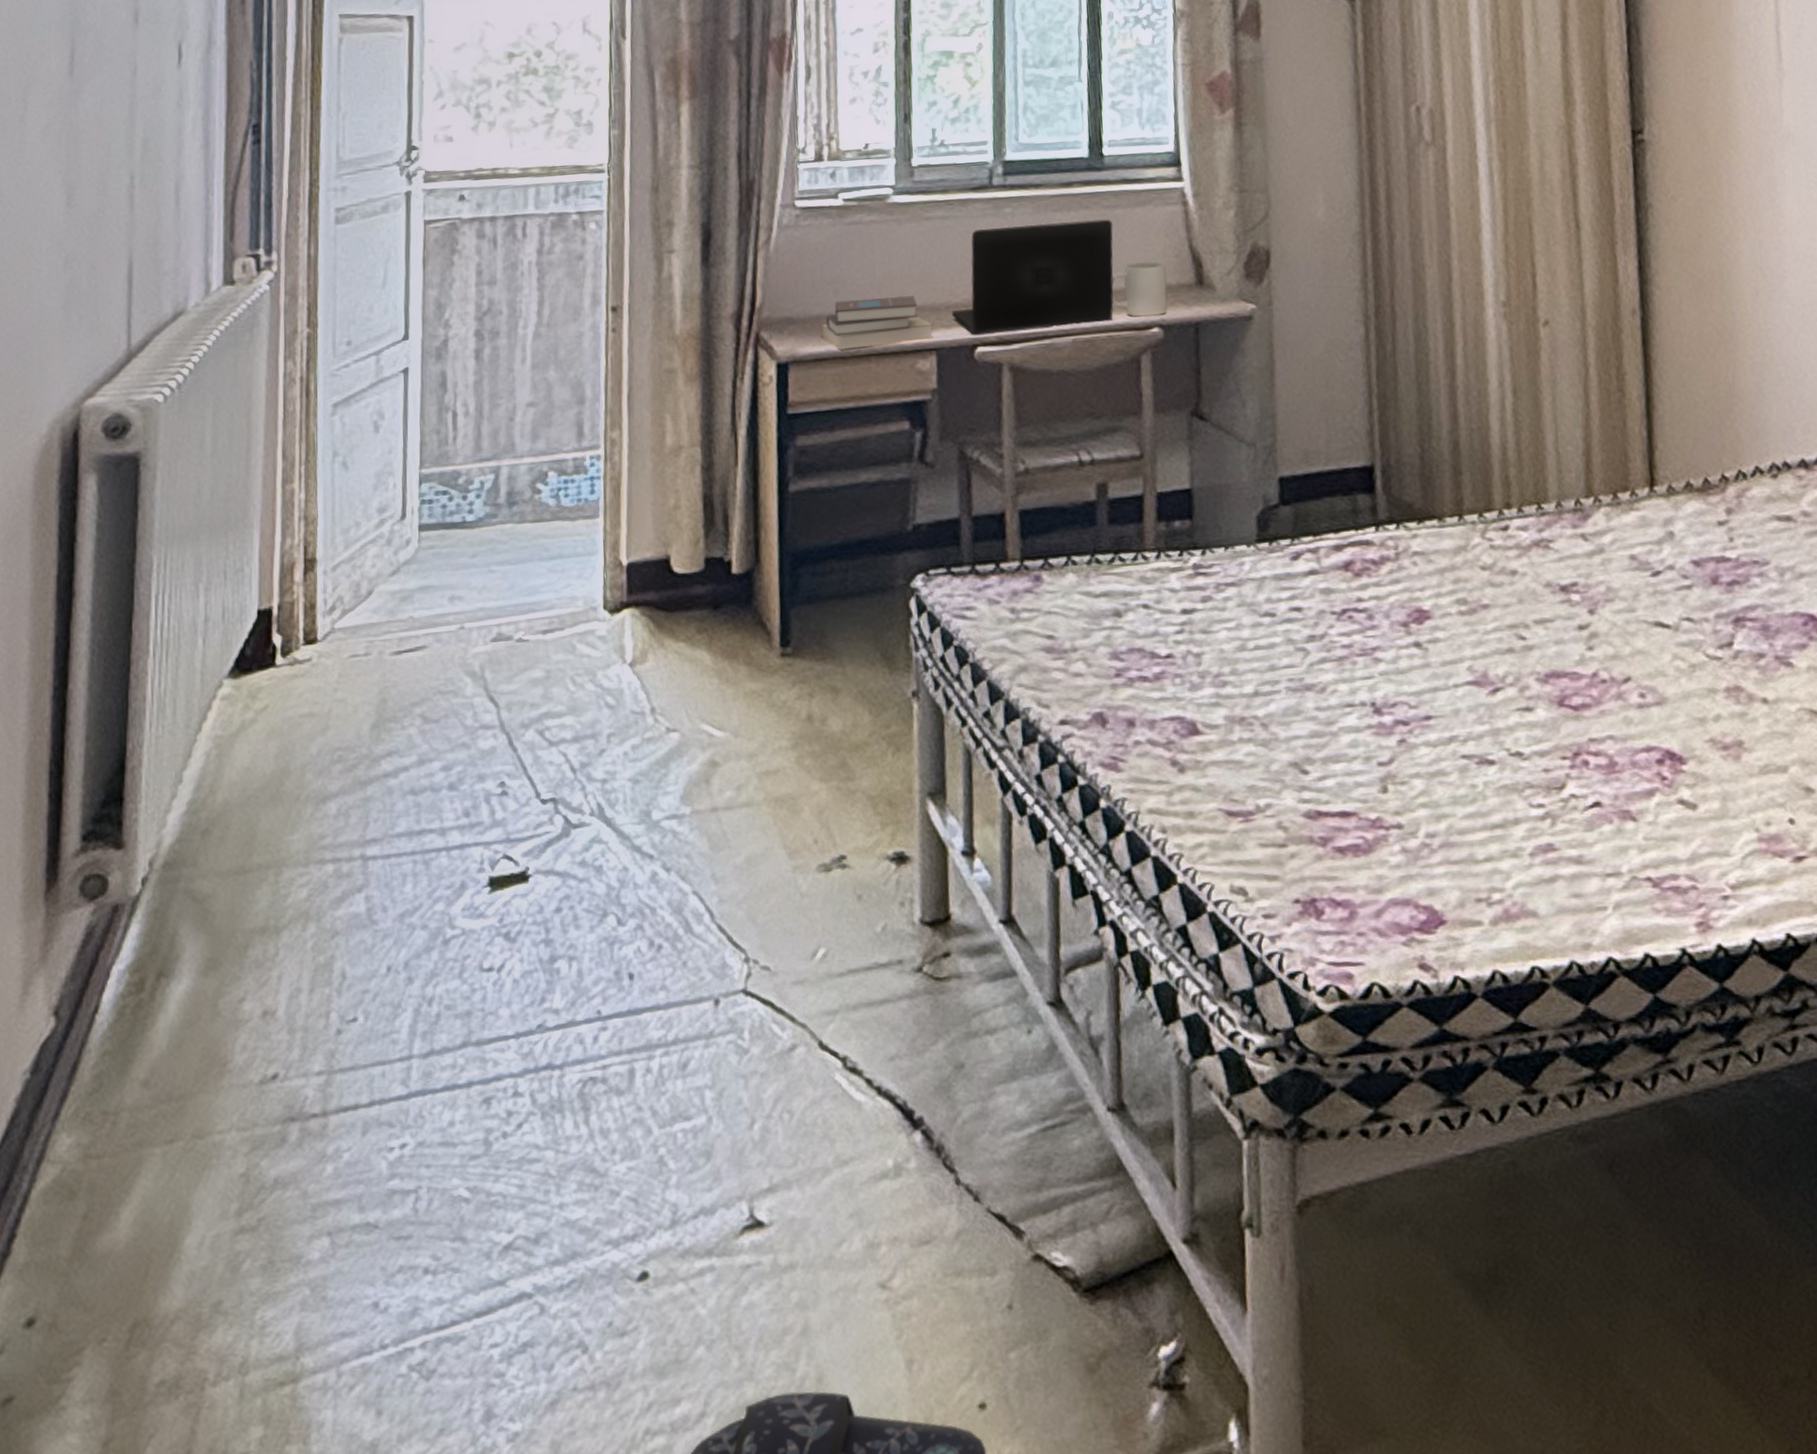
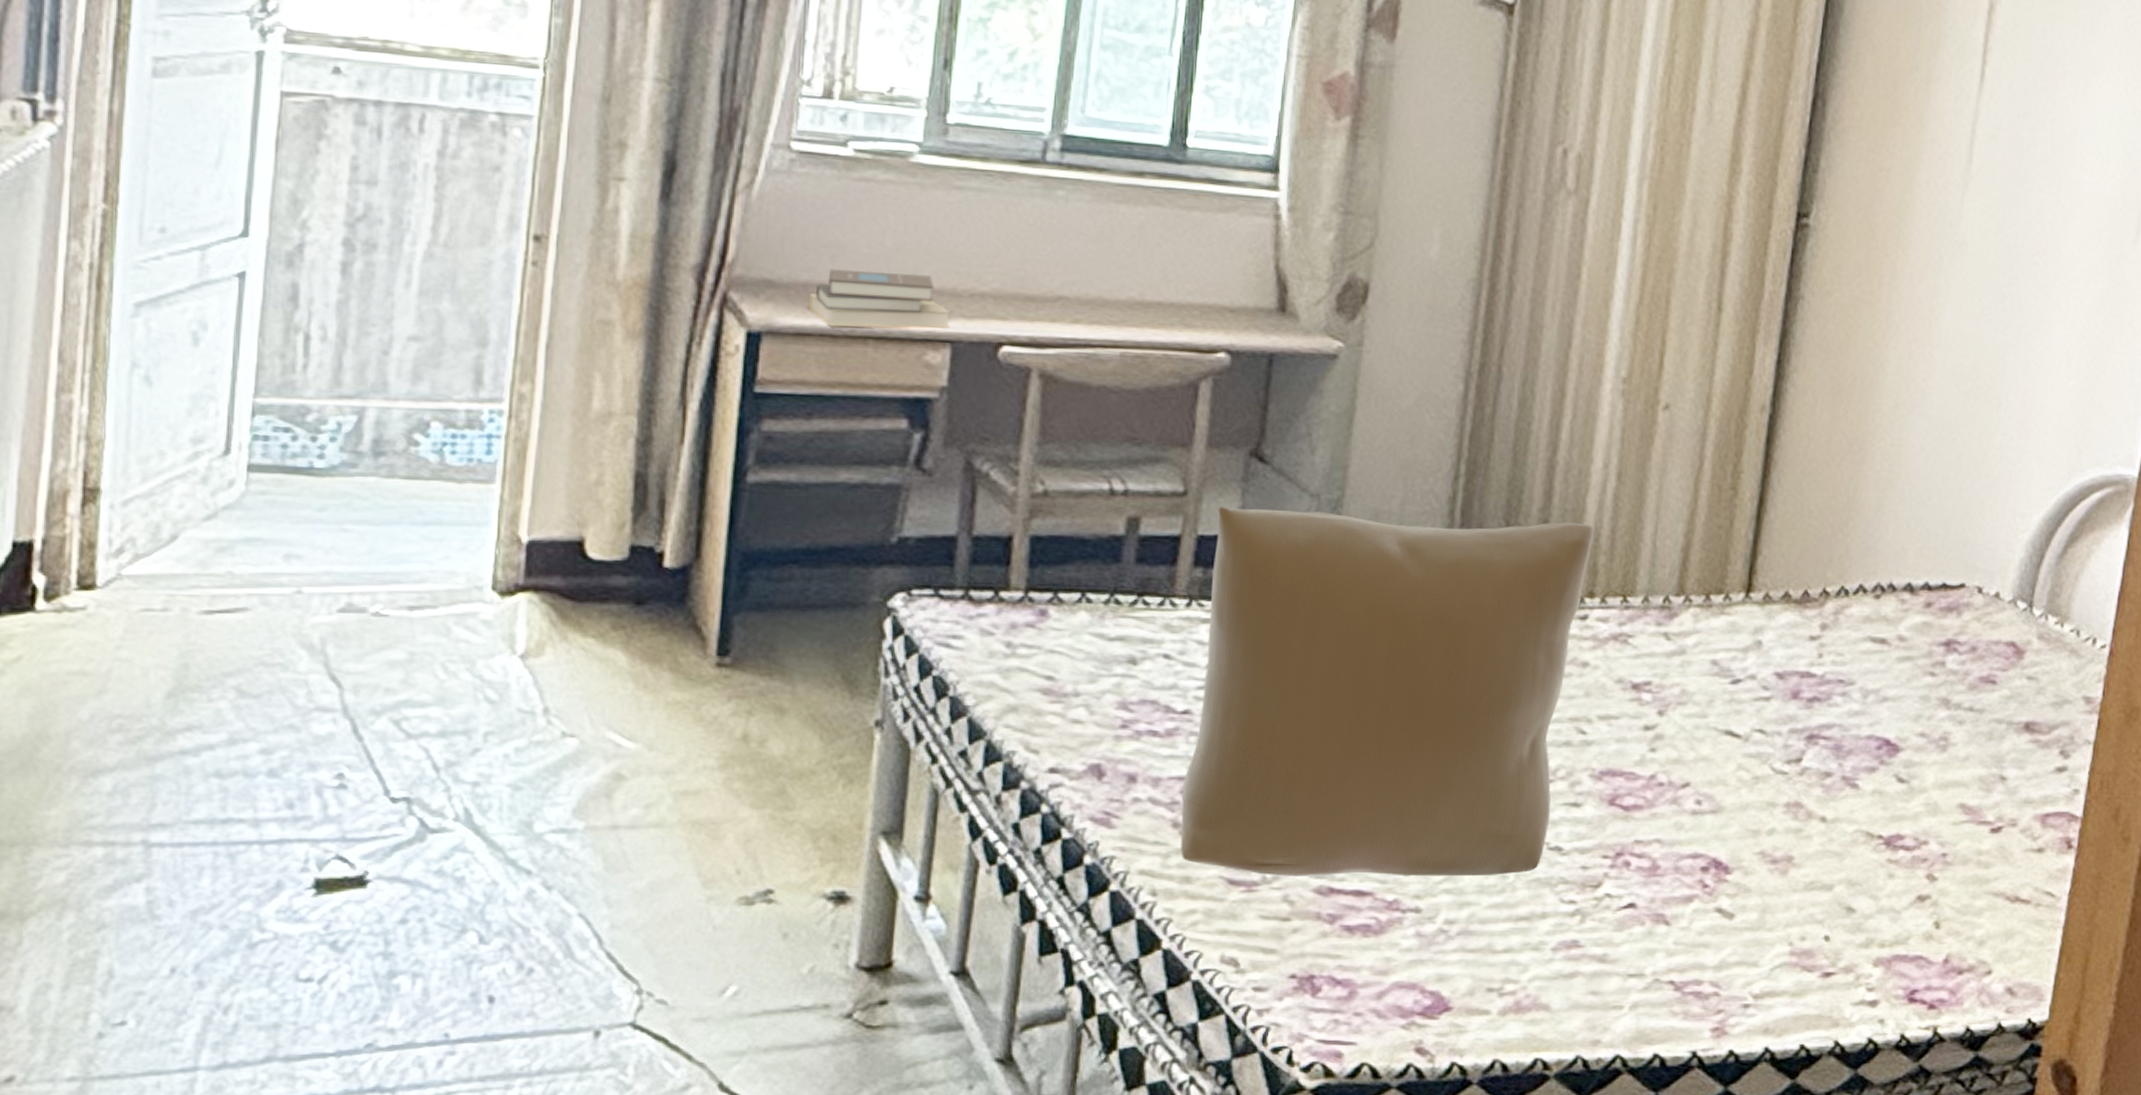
laptop: present [951,219,1114,334] -> none [975,209,1187,337]
mug: present [1112,261,1168,317] -> none [1174,275,1244,339]
pillow: none [1171,440,1507,804] -> present [1180,505,1594,877]

